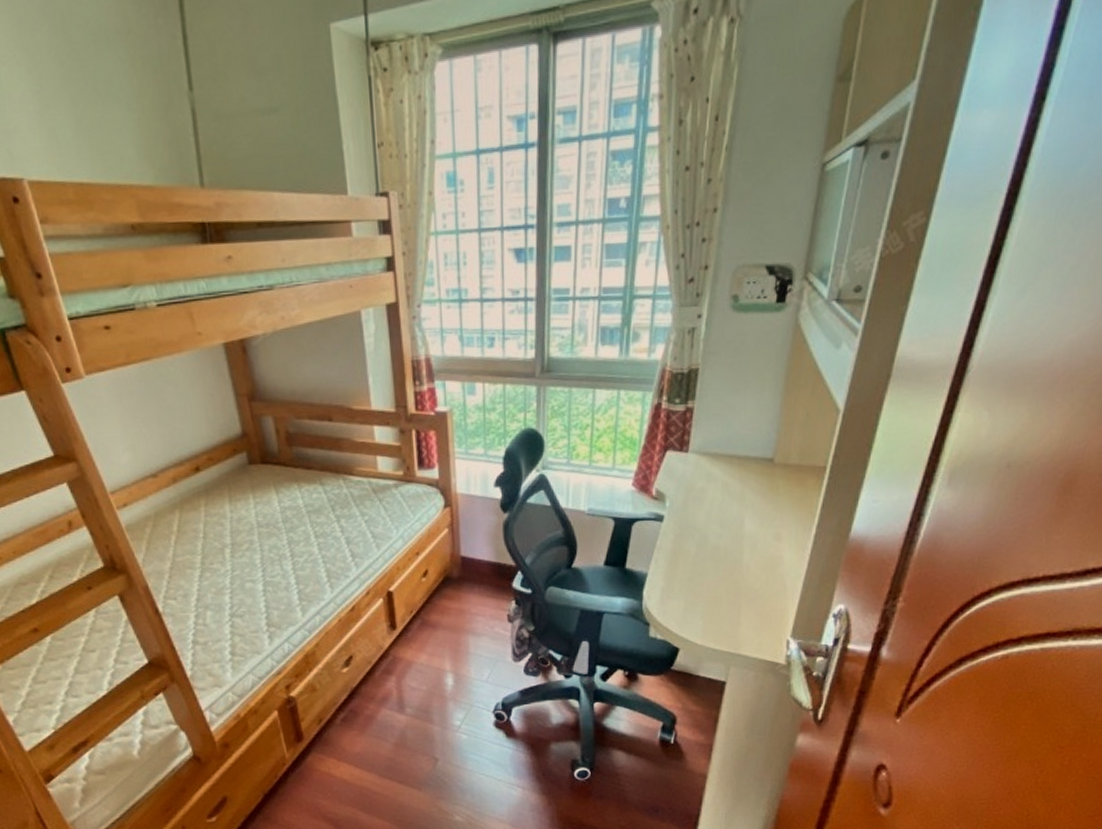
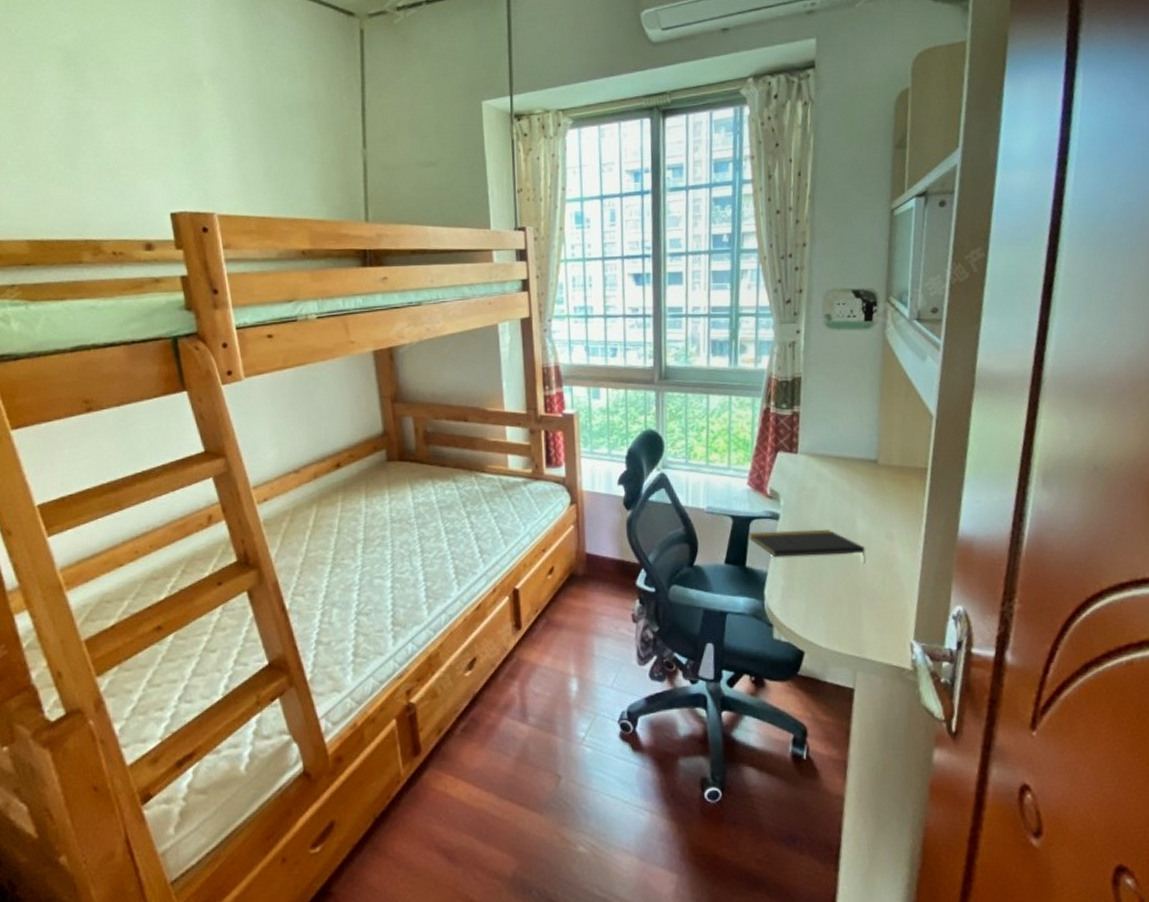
notepad: none [630,530,752,564] -> present [749,529,866,564]

